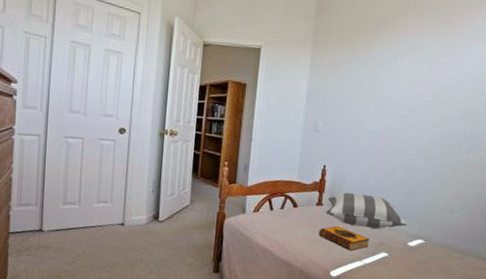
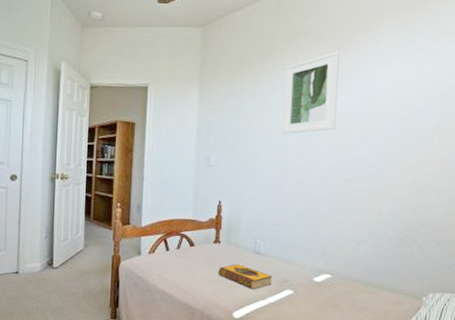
pillow: present [326,192,409,229] -> none [224,228,313,265]
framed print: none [388,26,449,105] -> present [281,51,340,134]

